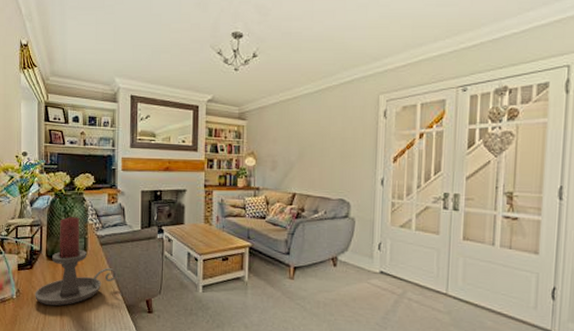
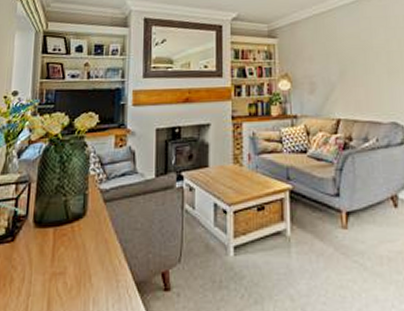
candle holder: present [35,217,117,306] -> none [15,167,124,292]

